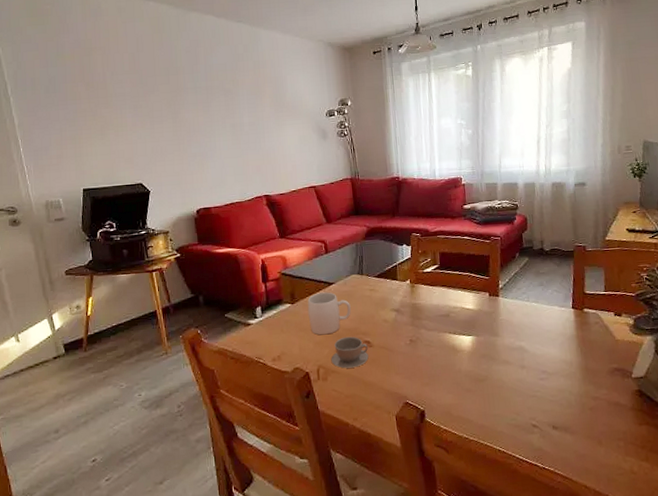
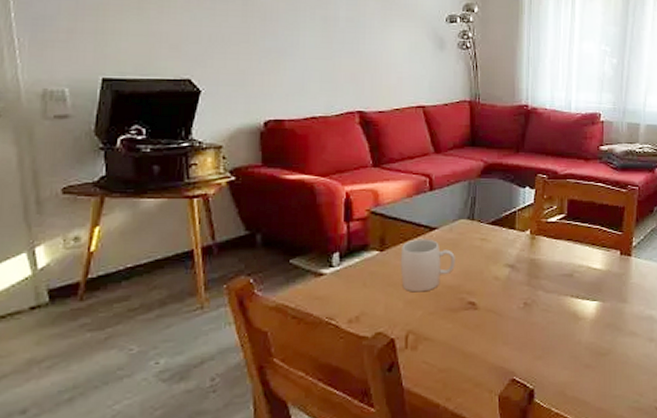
teacup: present [331,336,369,368] -> none [424,295,472,335]

